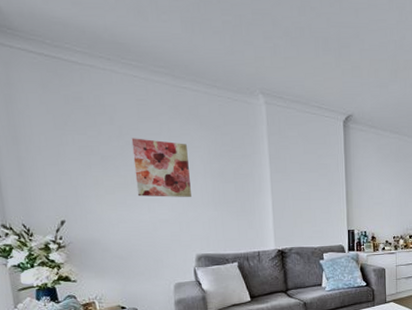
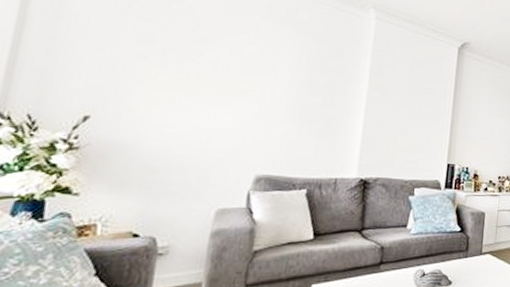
wall art: present [131,138,191,197] -> none [198,32,275,106]

